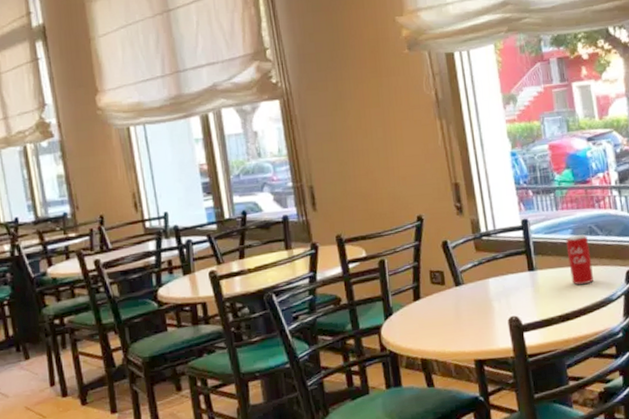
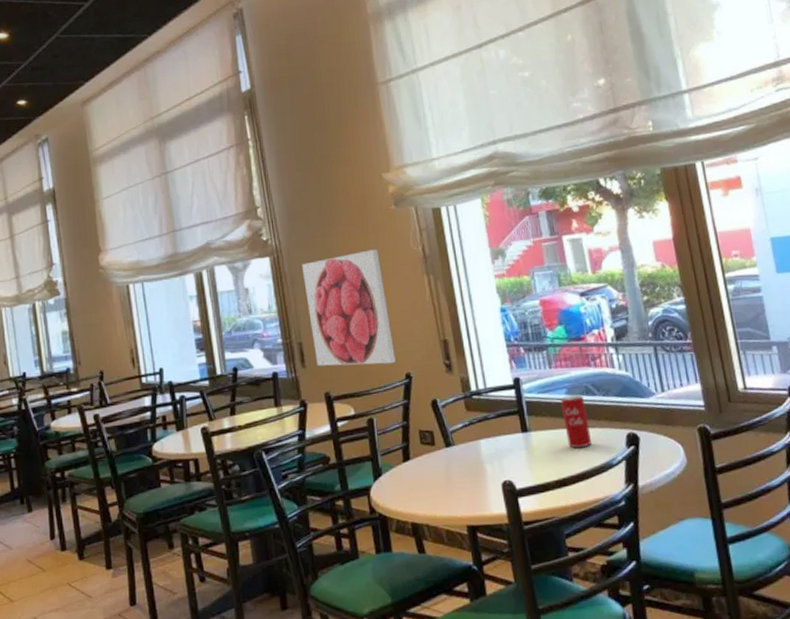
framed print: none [312,93,409,210] -> present [301,249,397,366]

